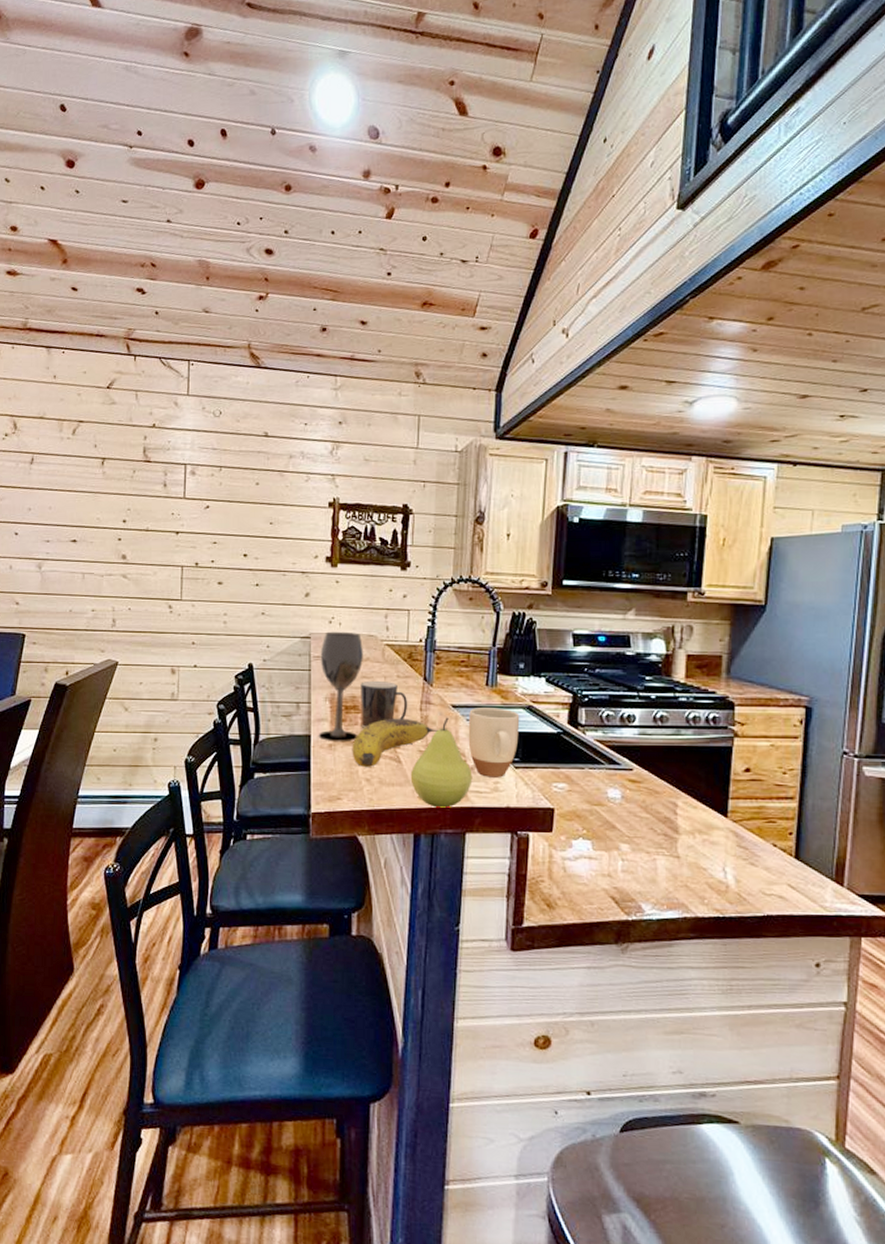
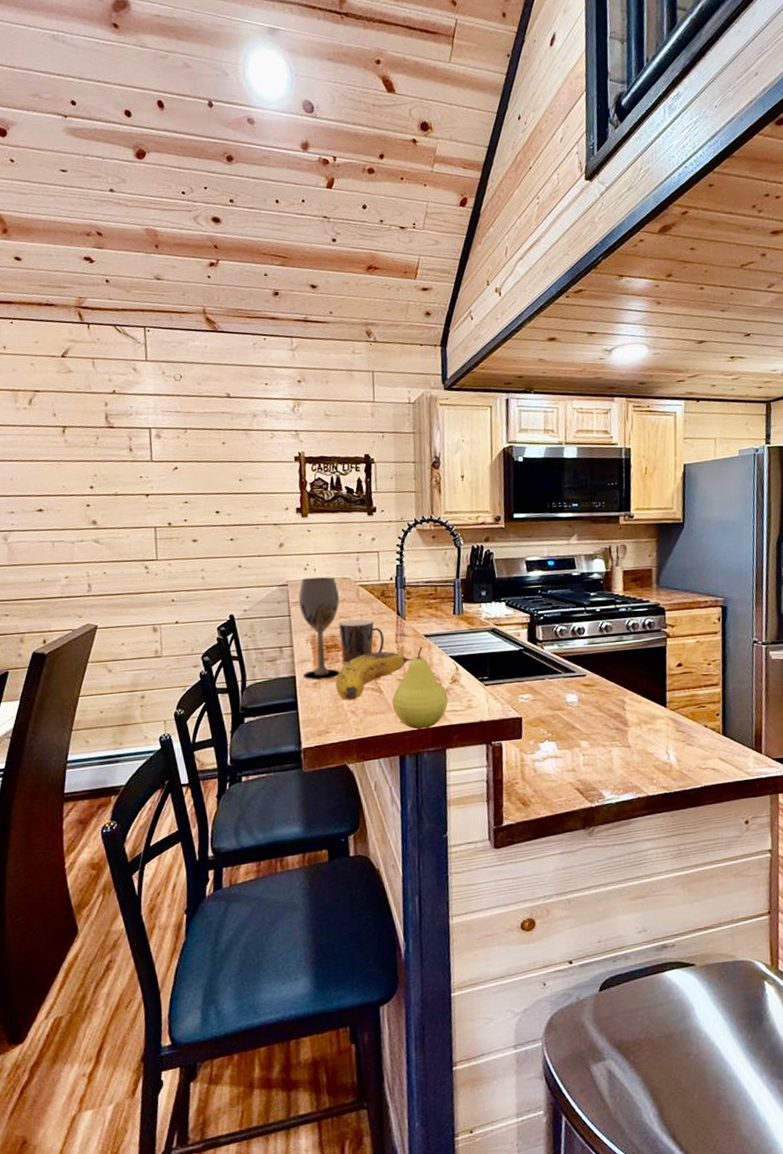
mug: present [468,708,520,778] -> none [440,633,486,697]

